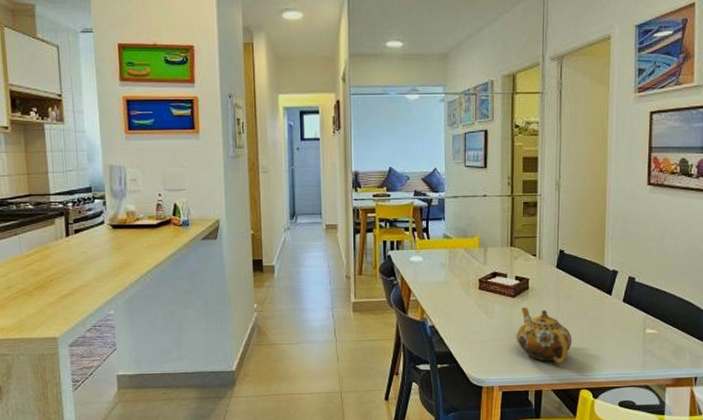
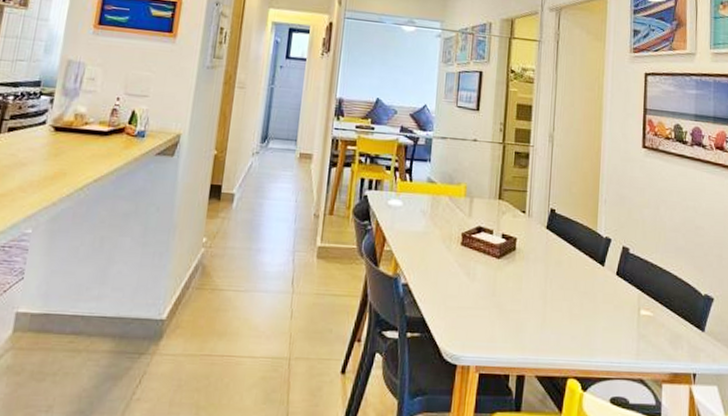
teapot: present [516,307,572,363] -> none [498,271,561,343]

